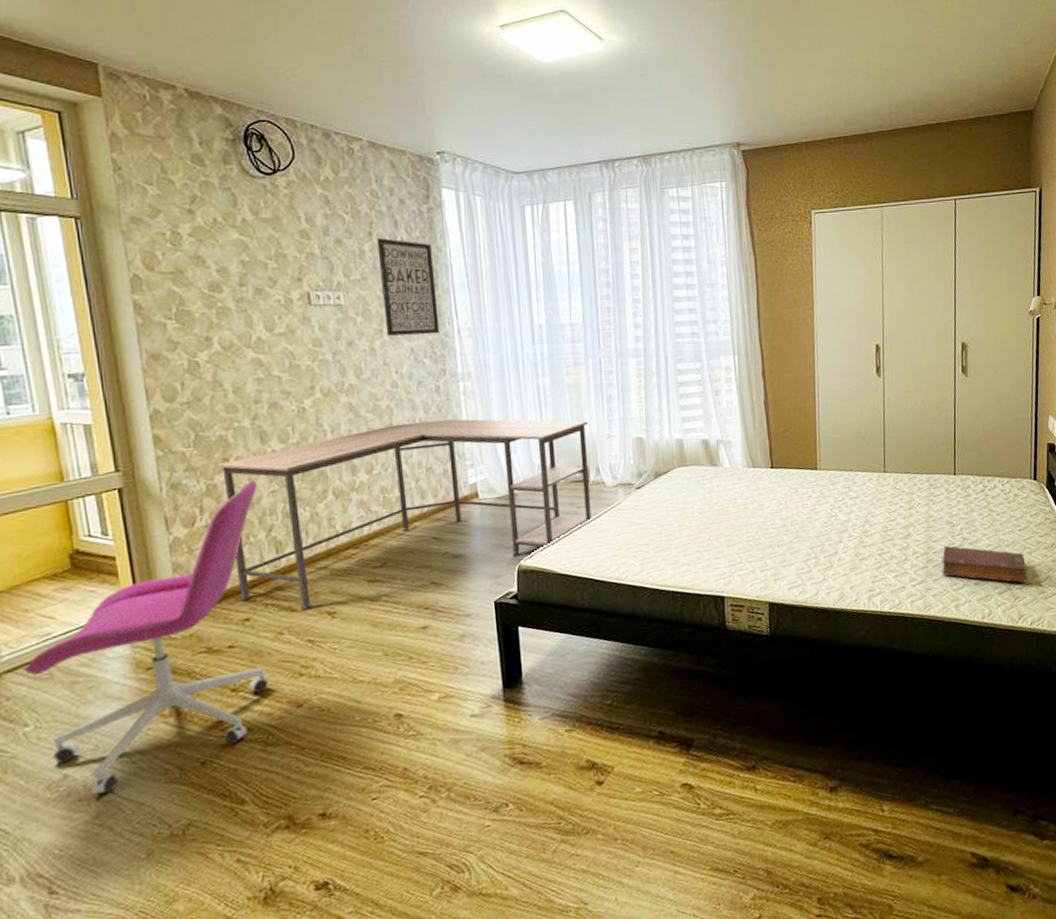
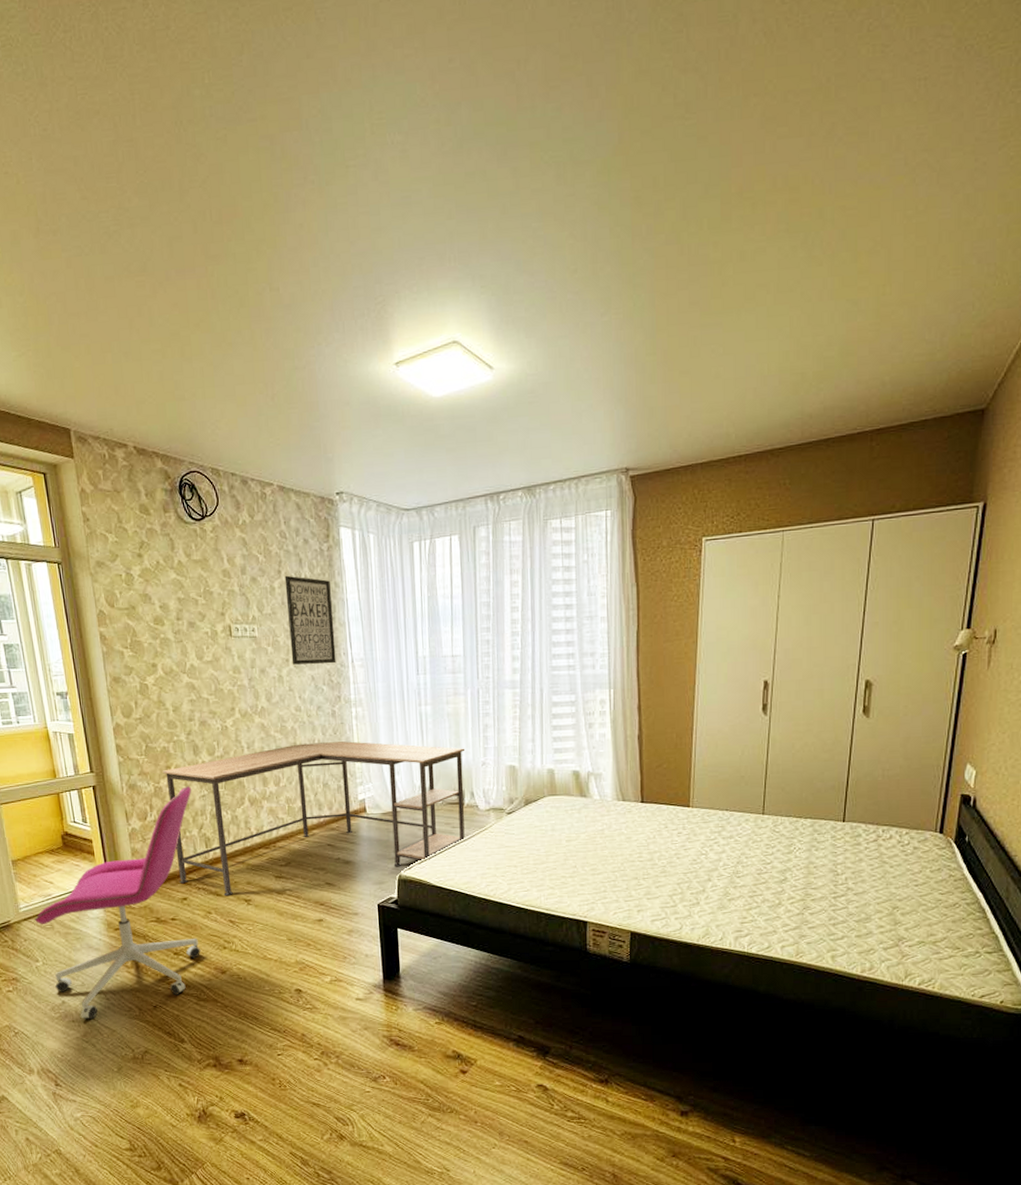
diary: present [942,545,1027,583] -> none [819,894,920,941]

